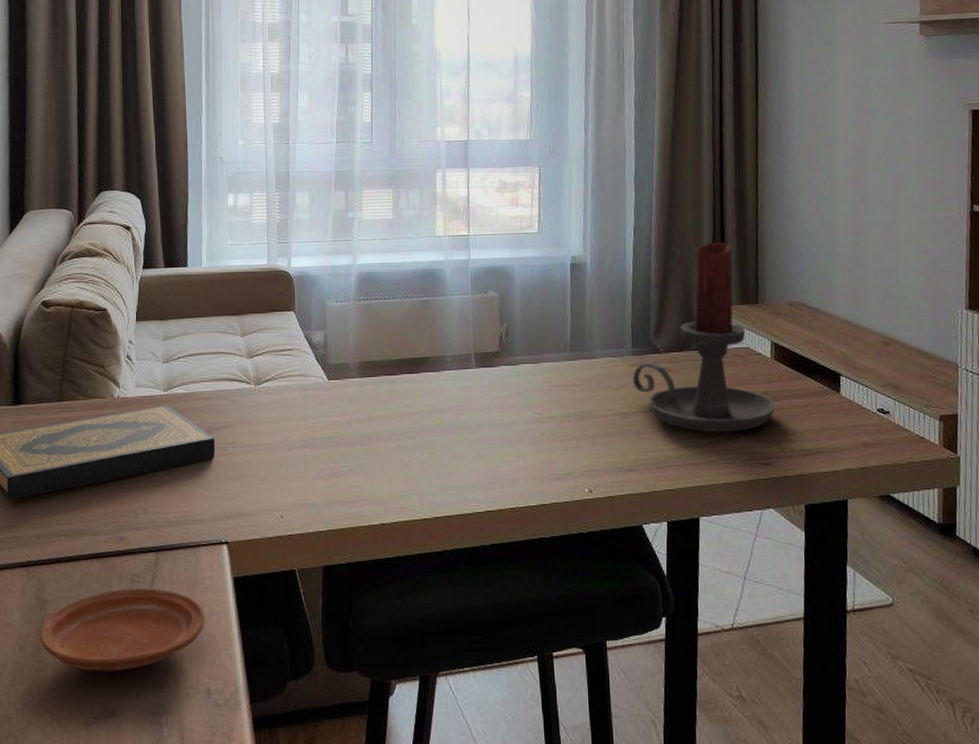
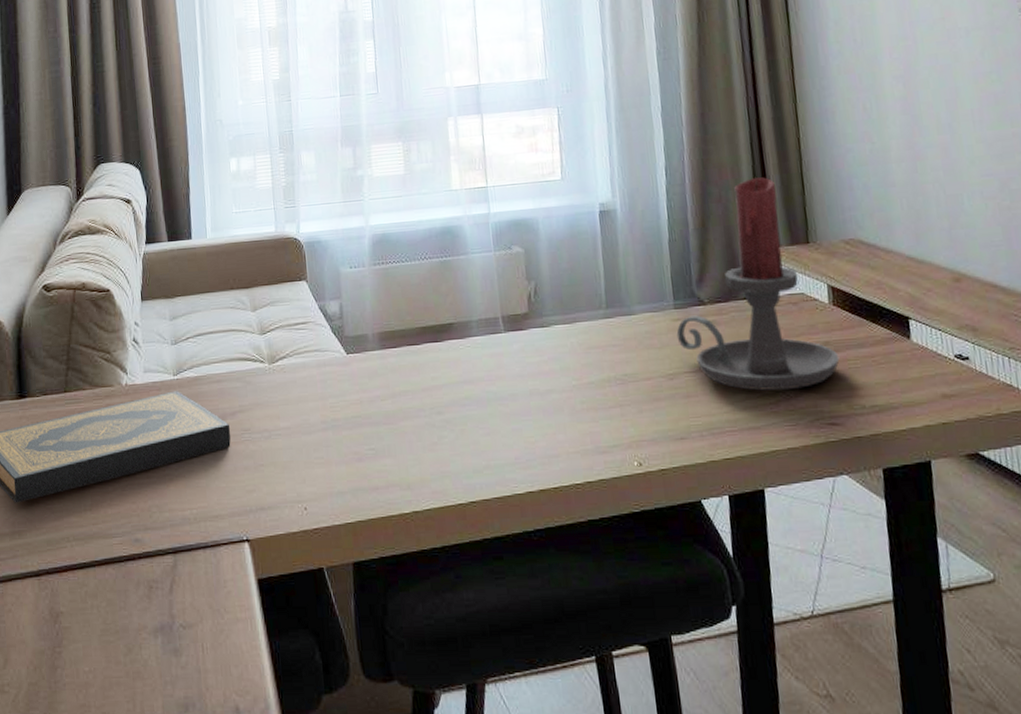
plate: present [39,588,206,672] -> none [54,595,230,691]

